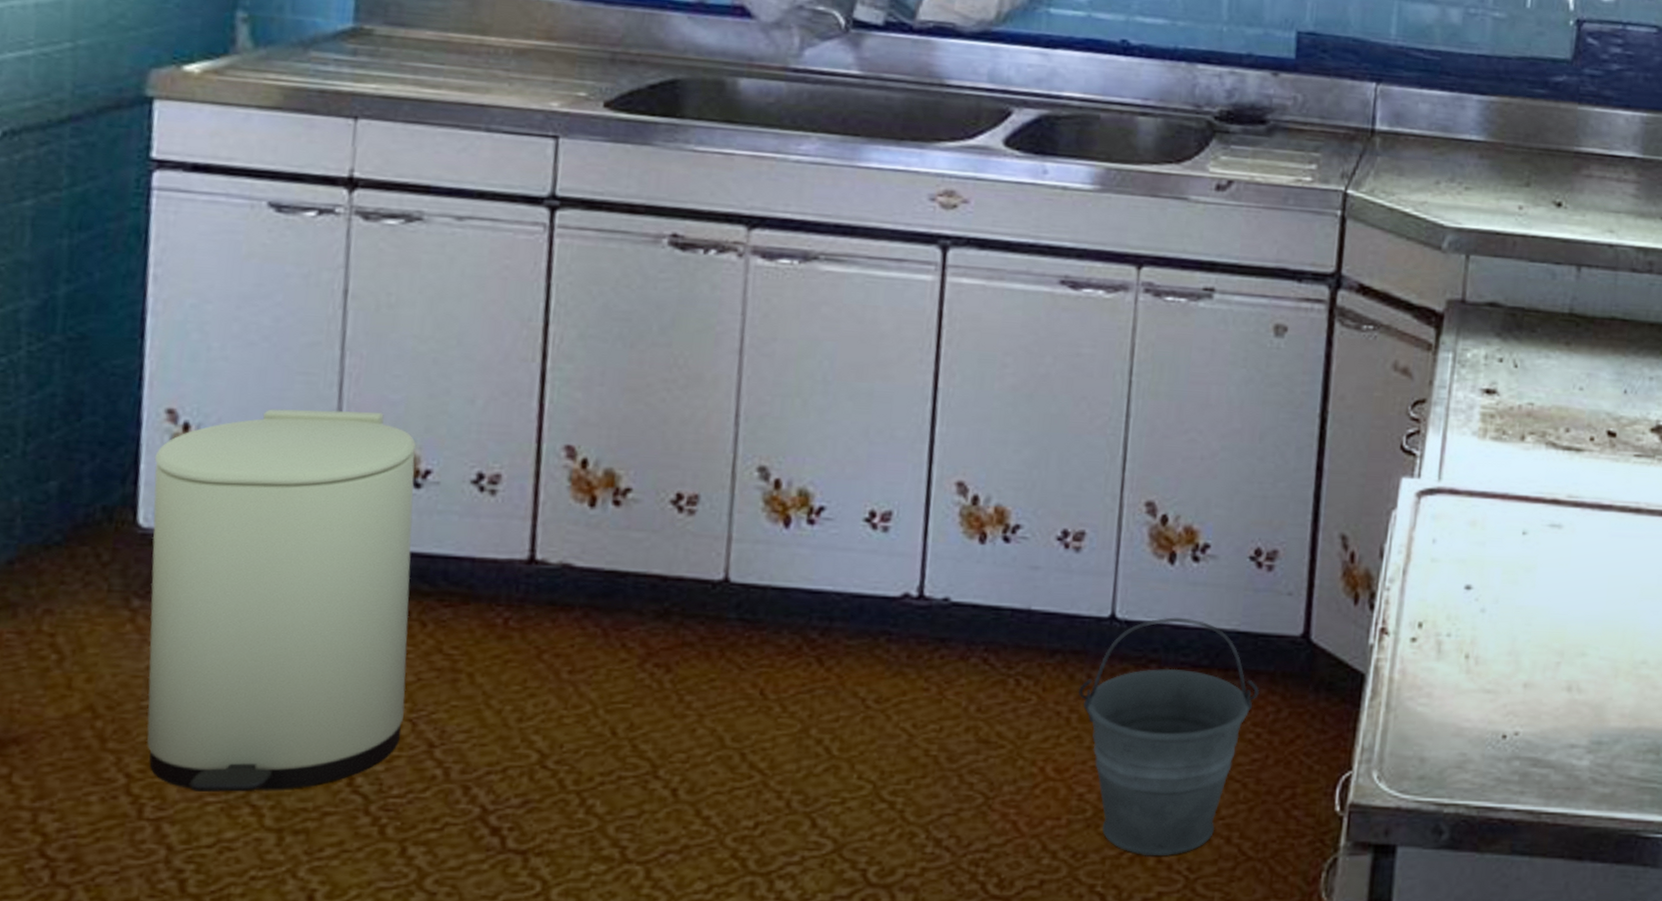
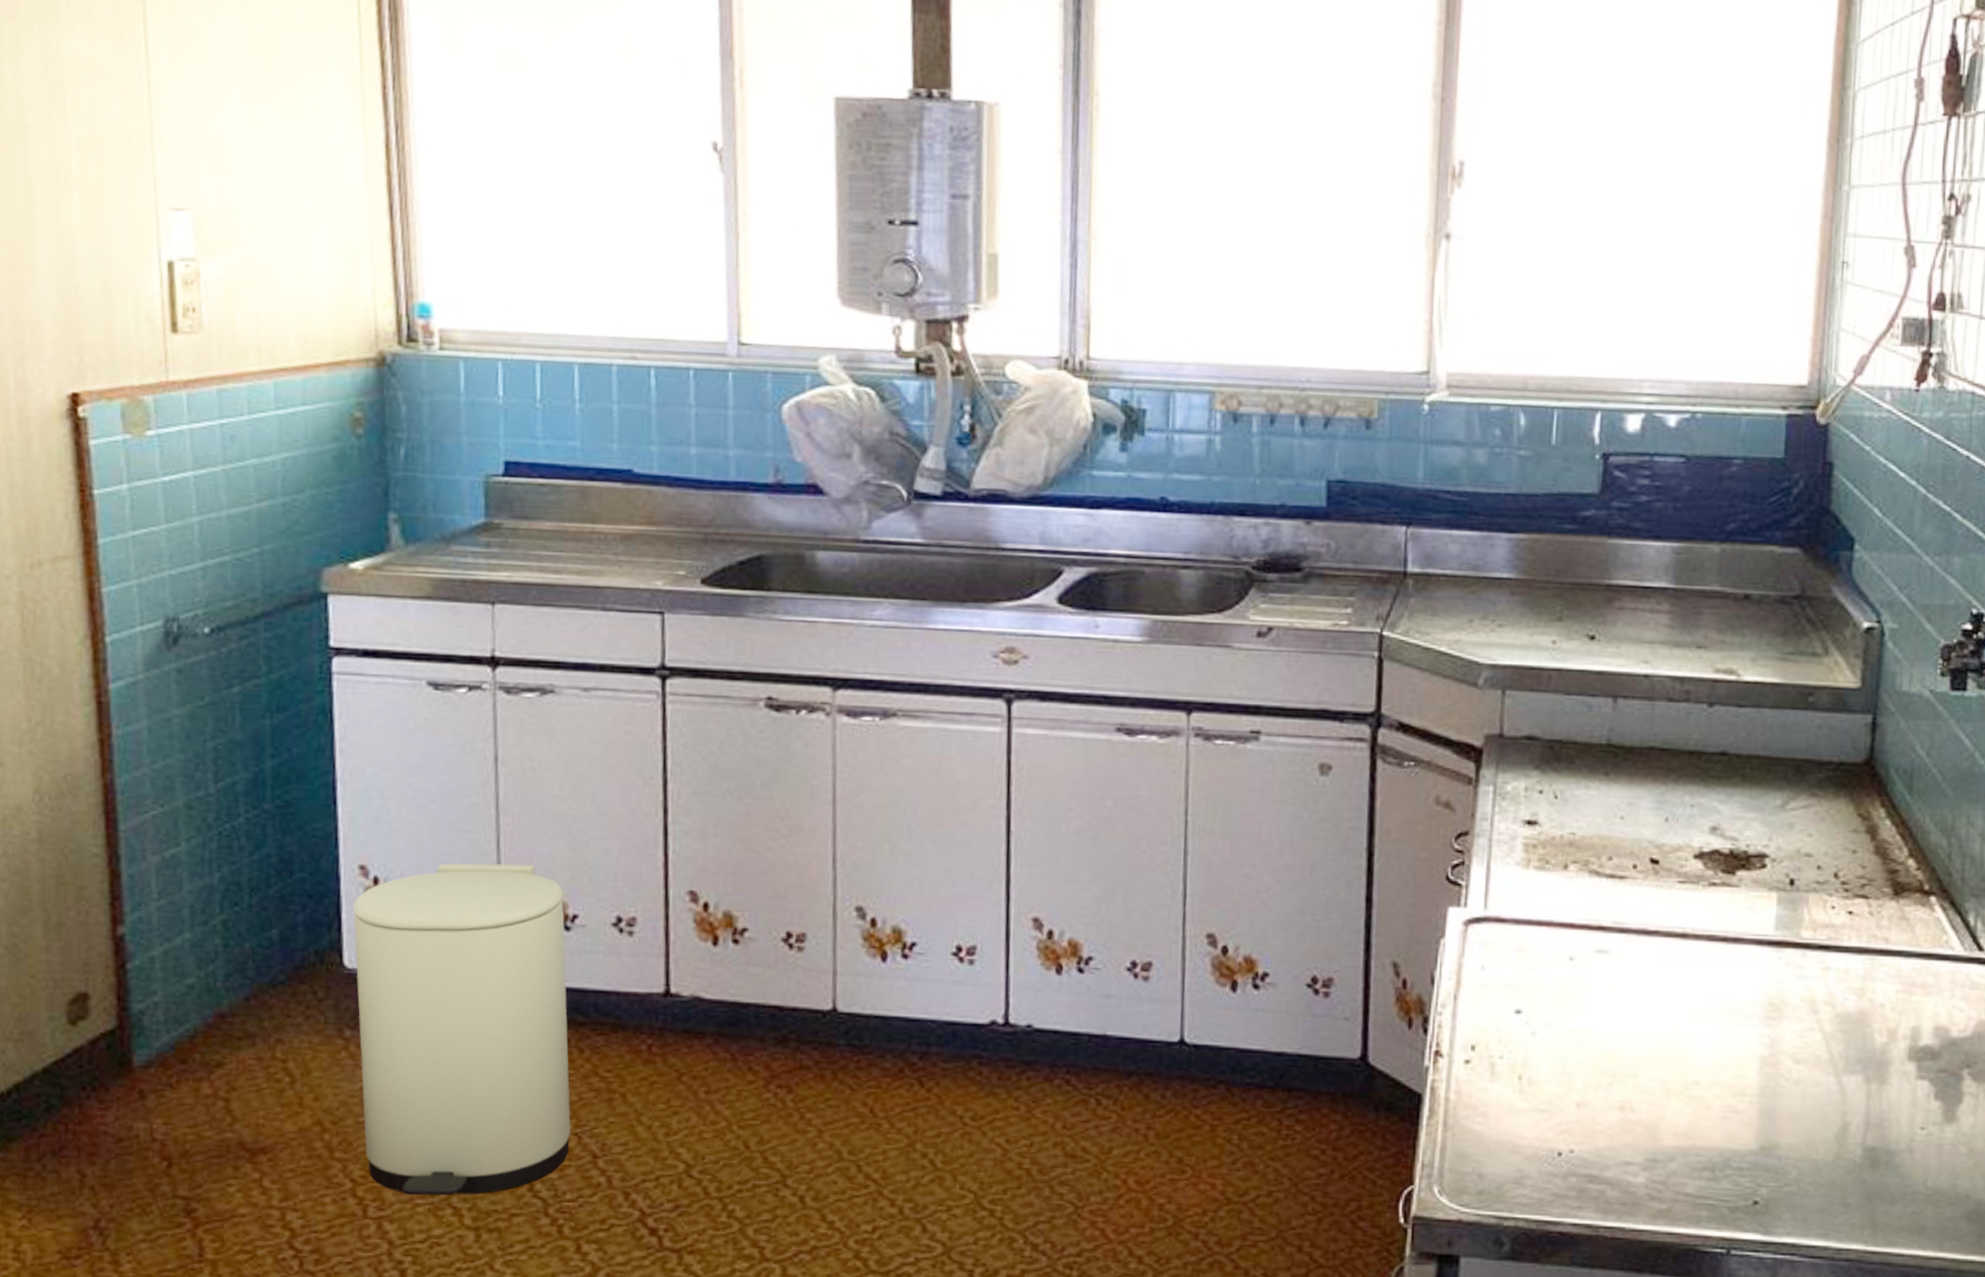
bucket: present [1078,617,1260,857] -> none [1153,1041,1323,1263]

